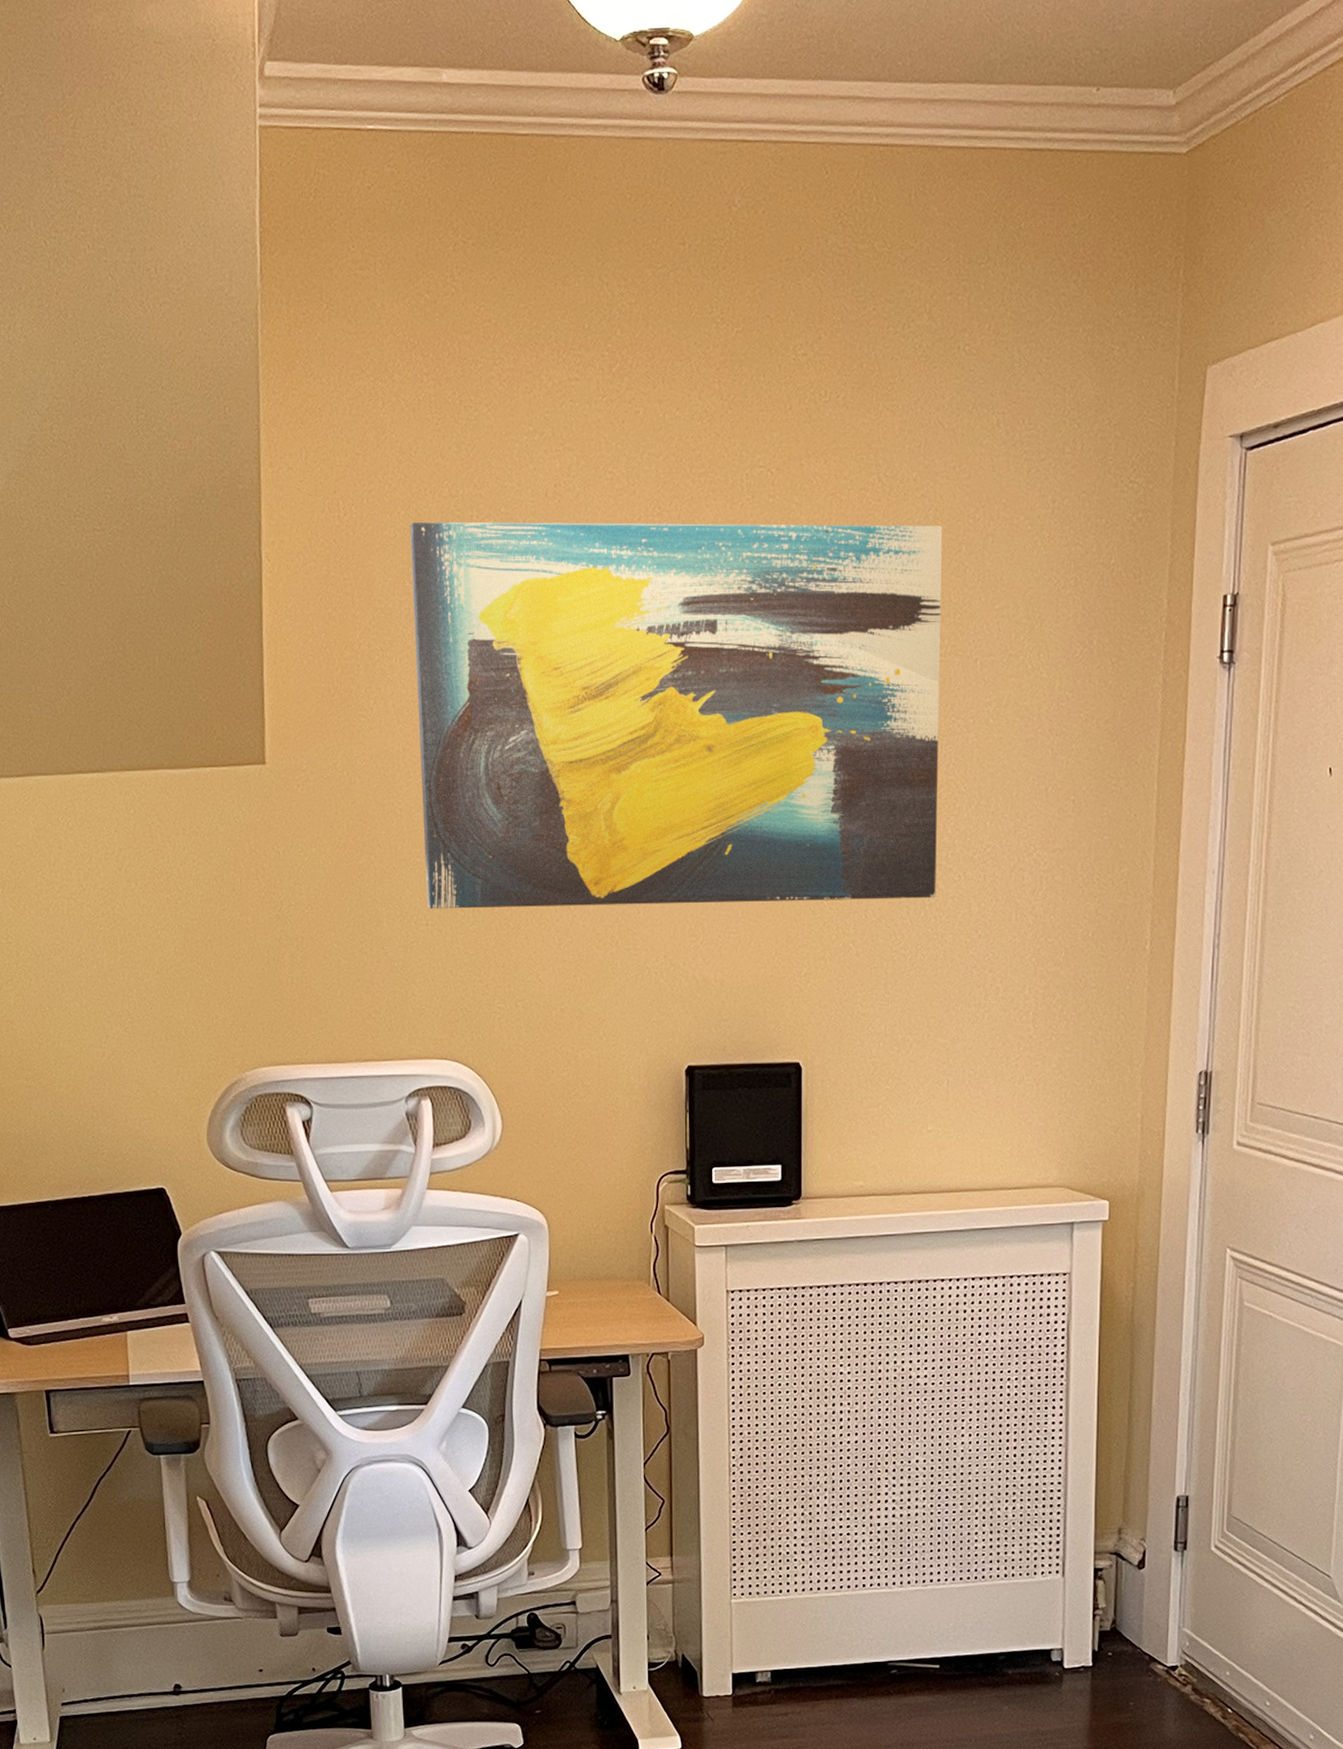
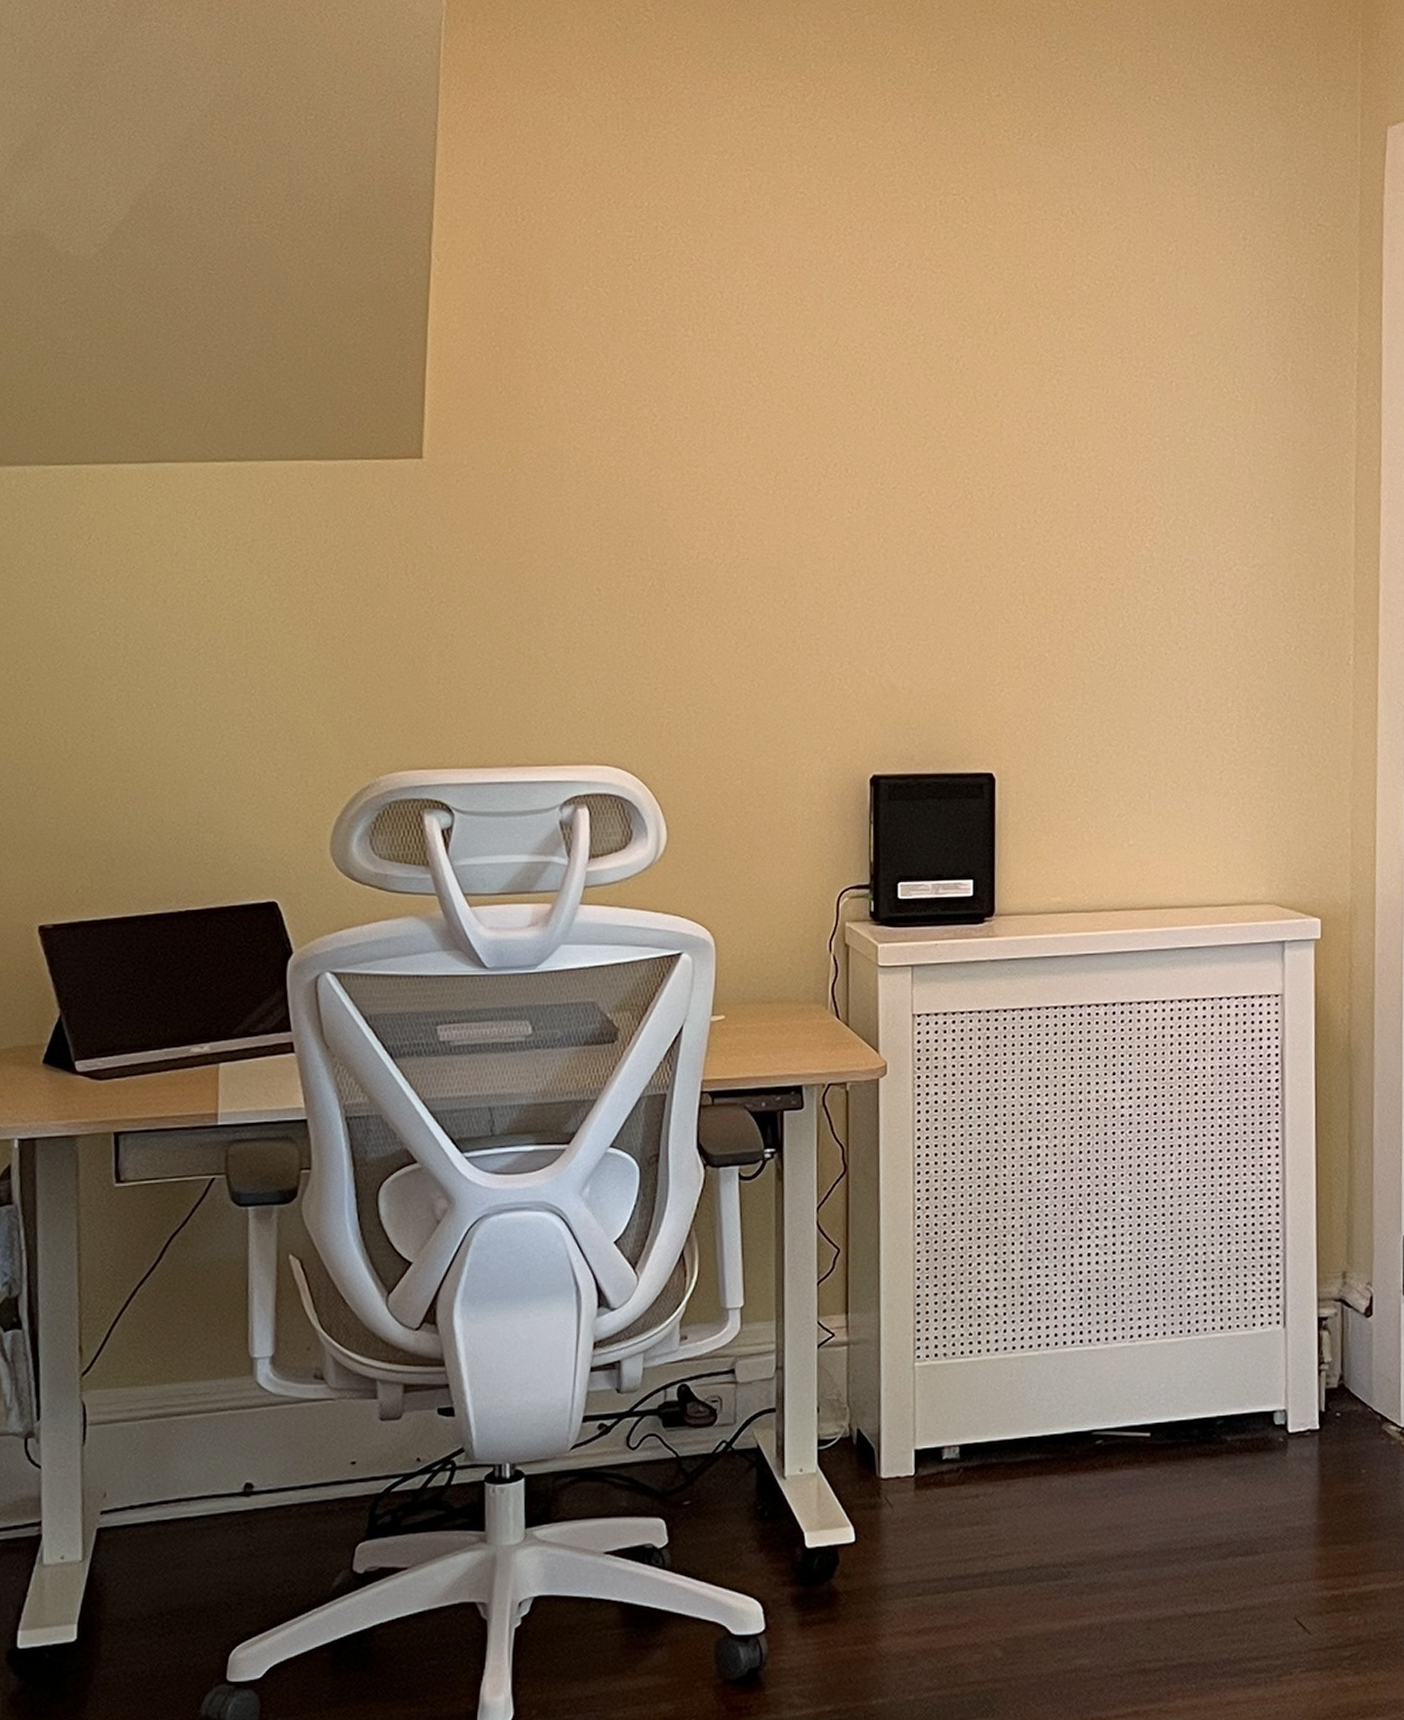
wall art: present [410,521,943,910] -> none [591,229,1136,610]

